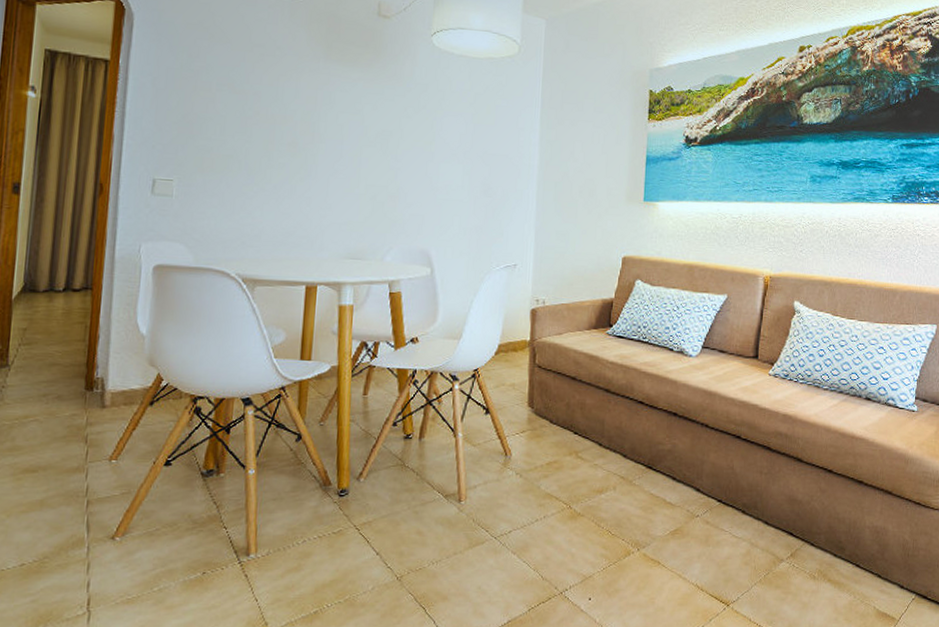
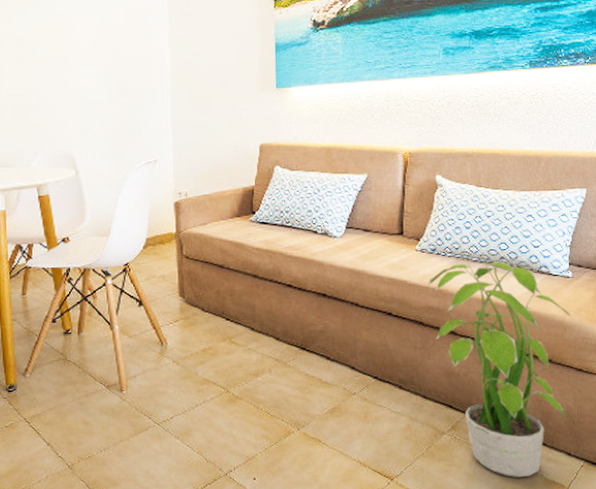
potted plant: none [778,380,914,608] -> present [427,253,572,477]

